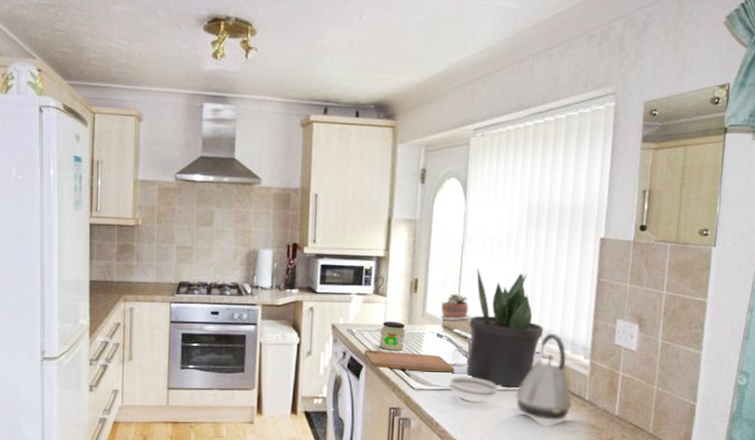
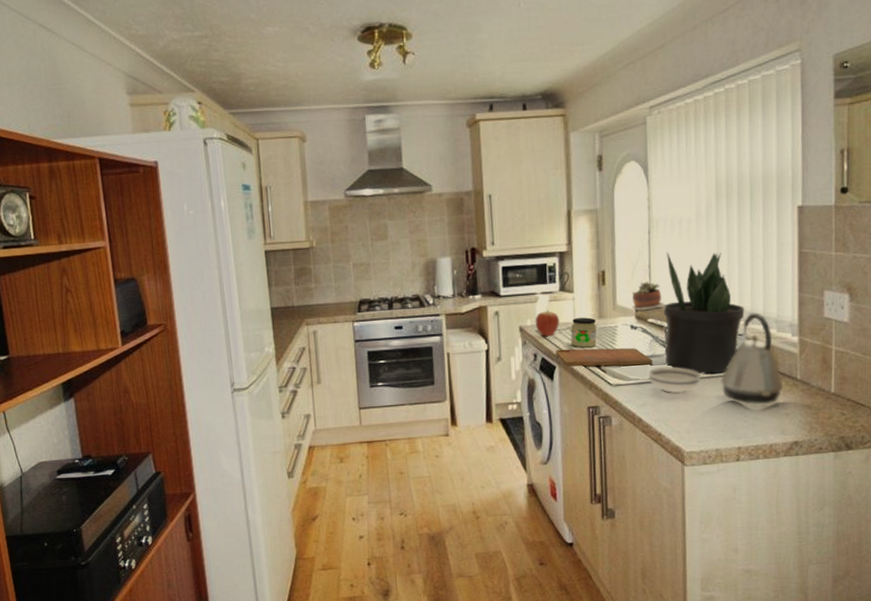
fruit: none [347,310,370,337] -> present [535,309,559,337]

